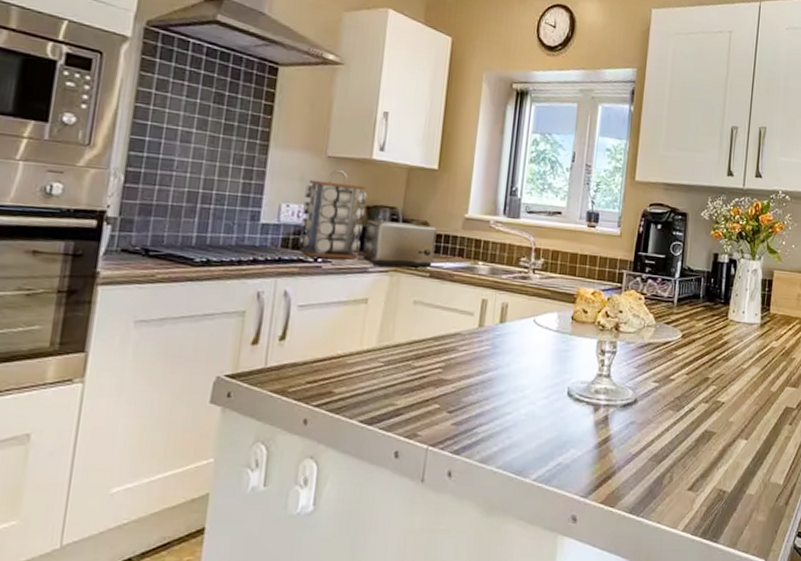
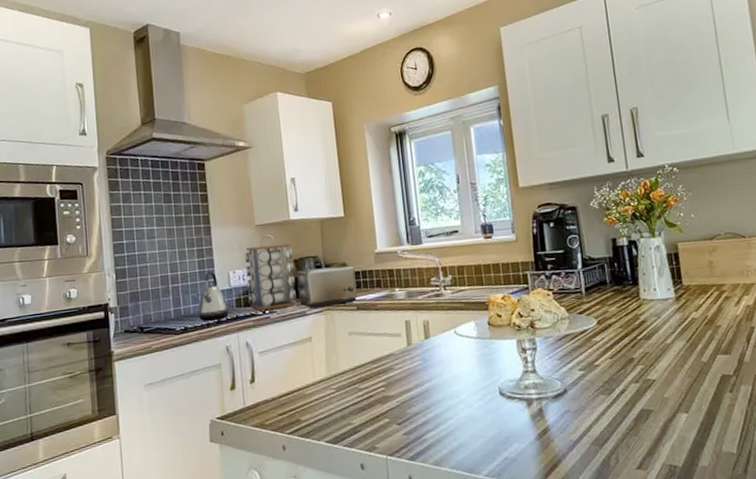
kettle: none [228,197,272,259] -> present [197,270,229,321]

